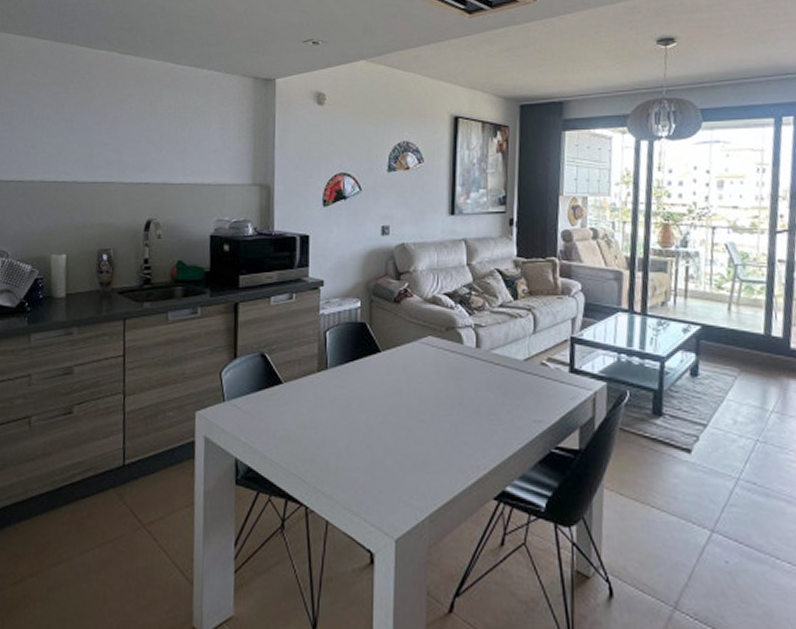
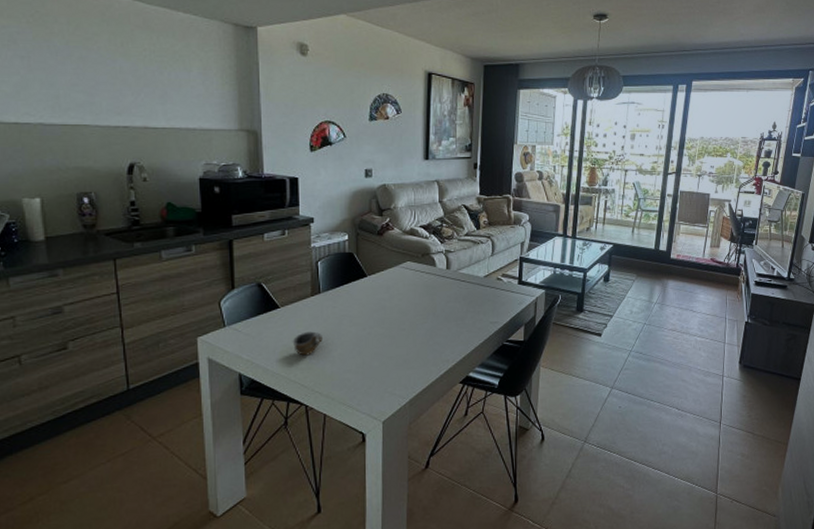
cup: none [294,414,328,444] -> present [292,331,322,356]

